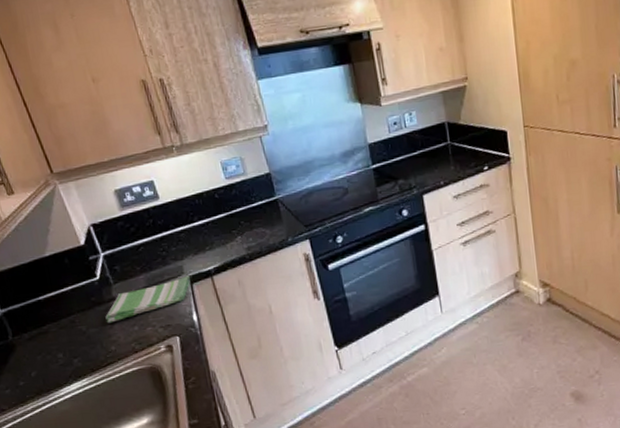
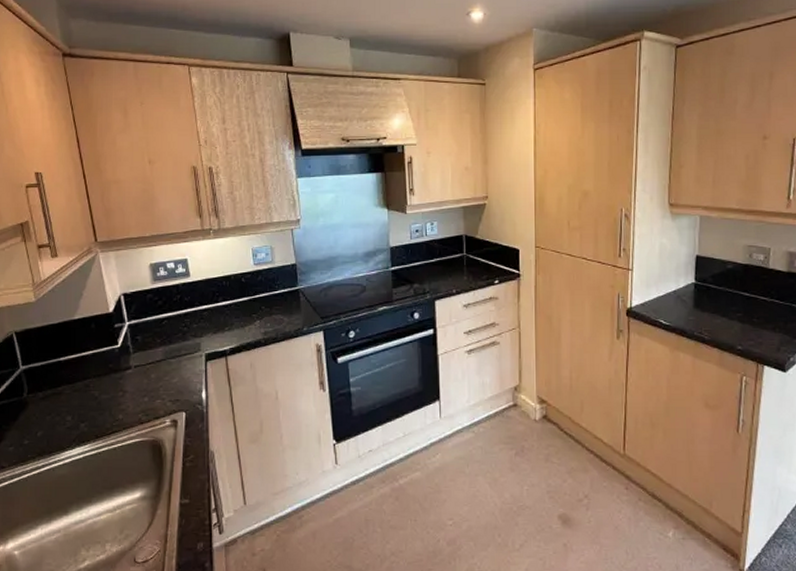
dish towel: present [105,275,190,323] -> none [119,353,205,391]

